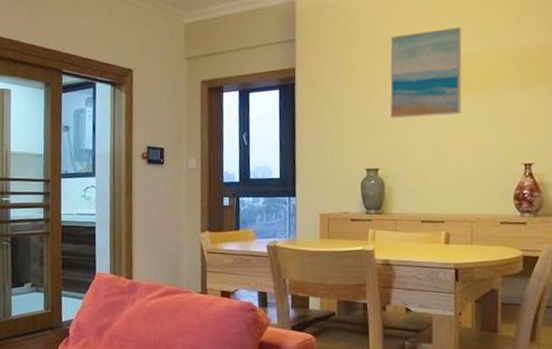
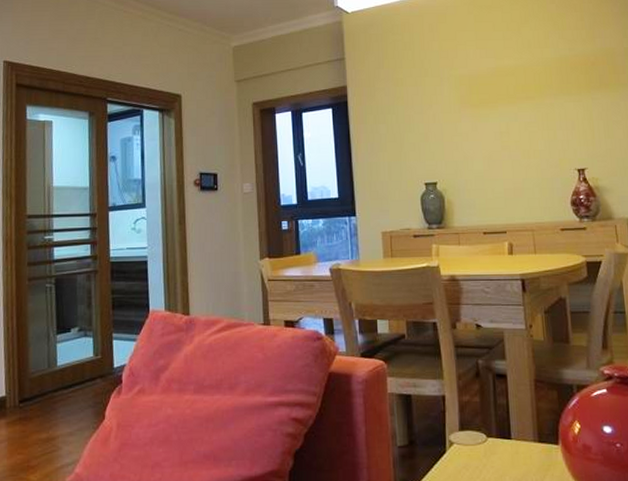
wall art: present [390,26,462,119] -> none [438,39,512,131]

